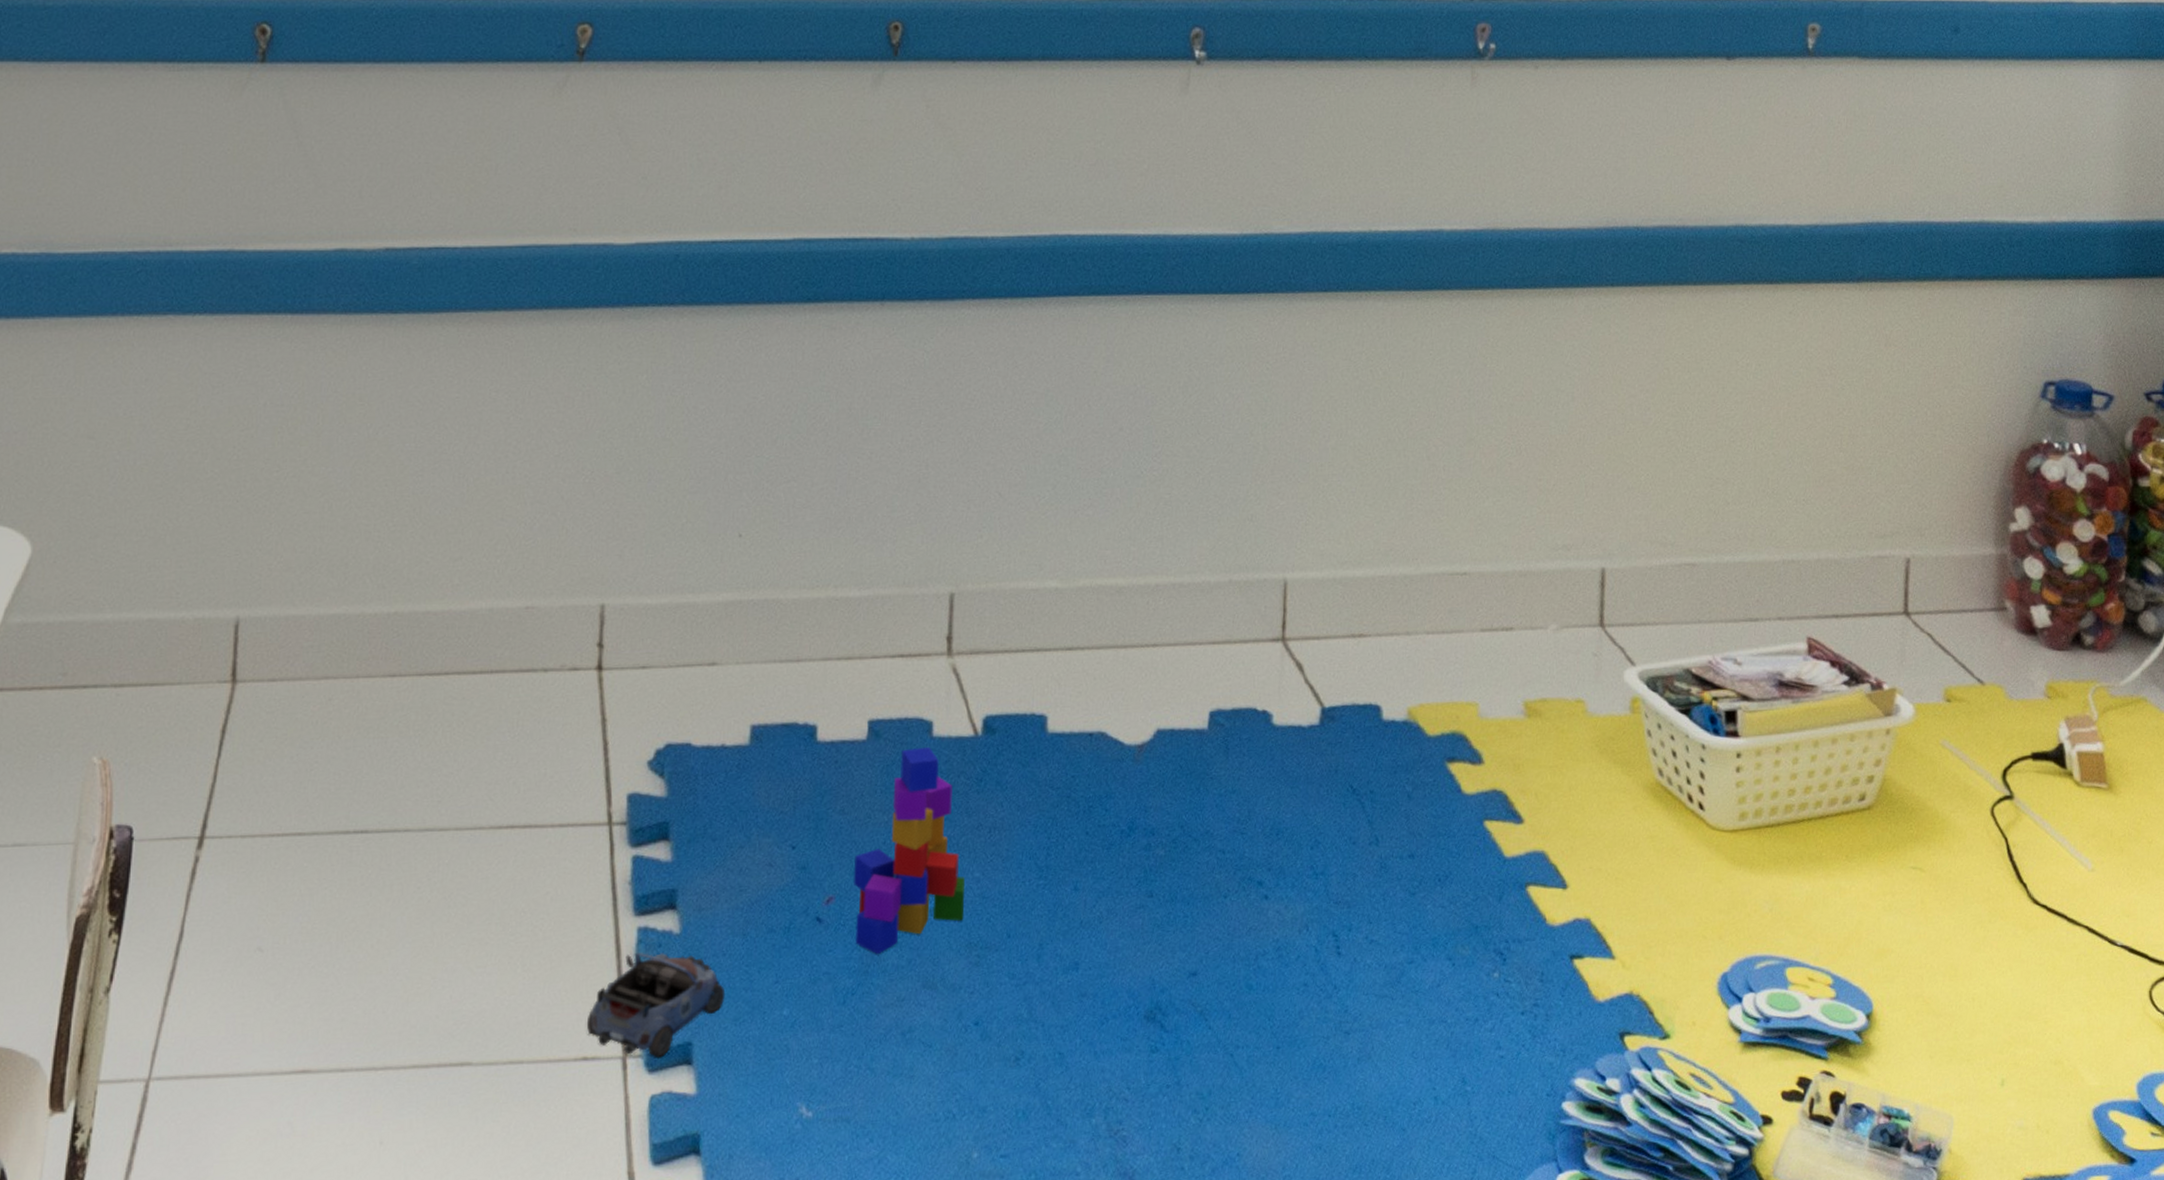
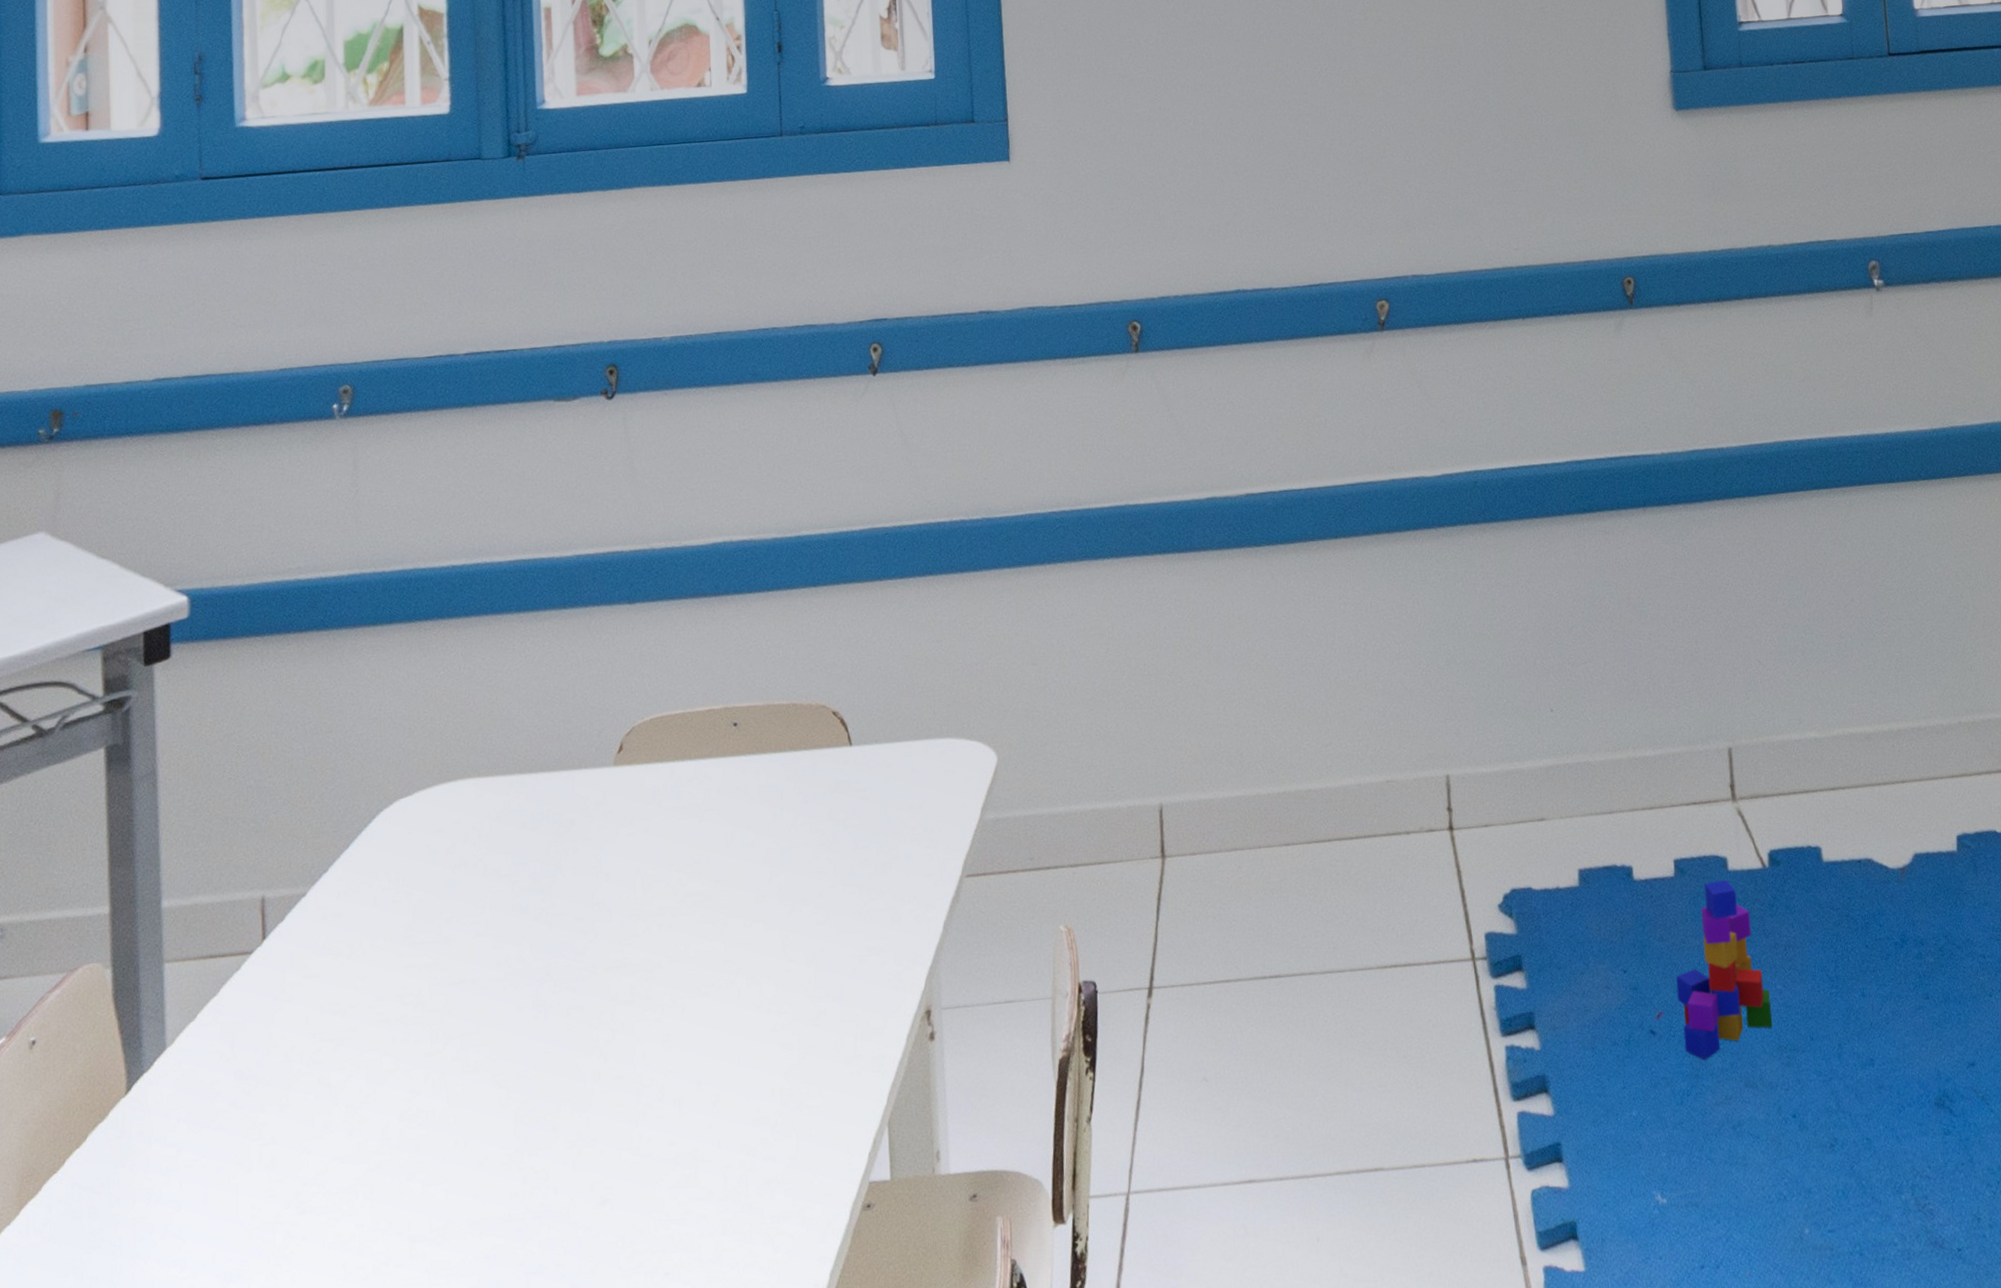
toy car: present [586,953,726,1058] -> none [1472,1067,1584,1158]

